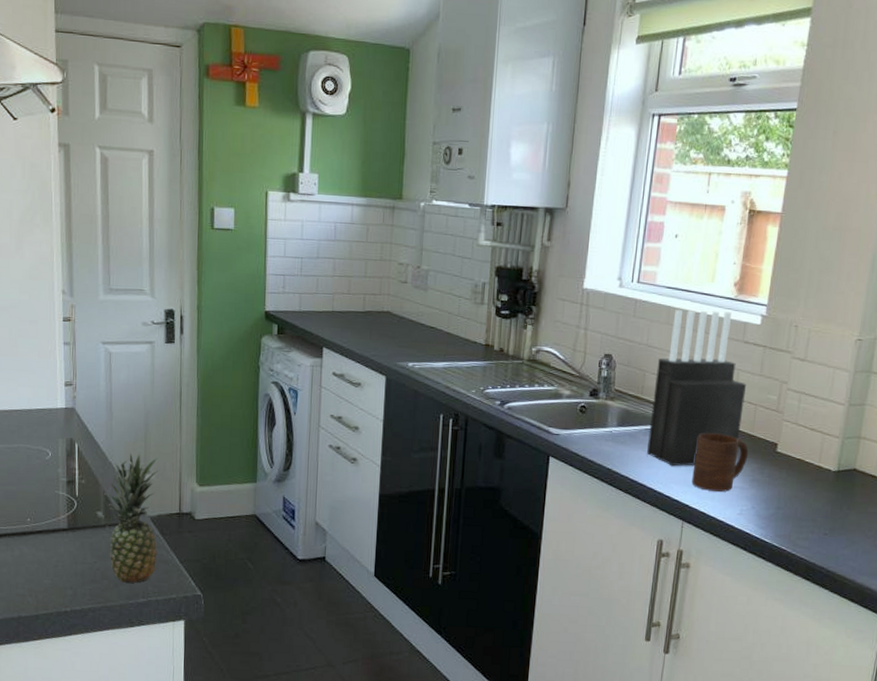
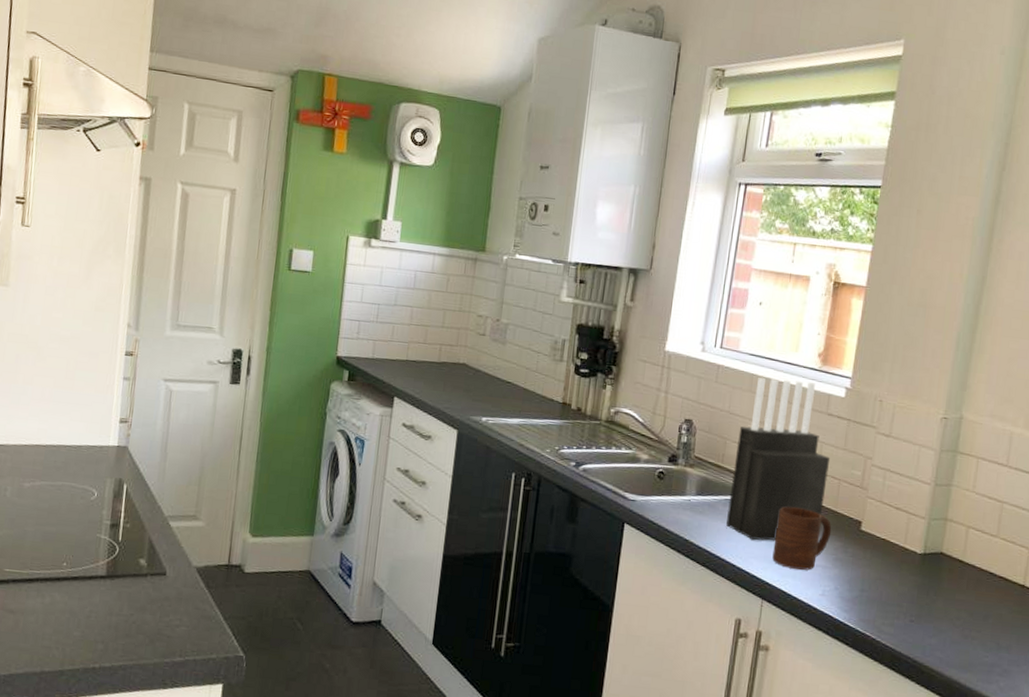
fruit: present [104,452,159,583] -> none [148,497,212,640]

